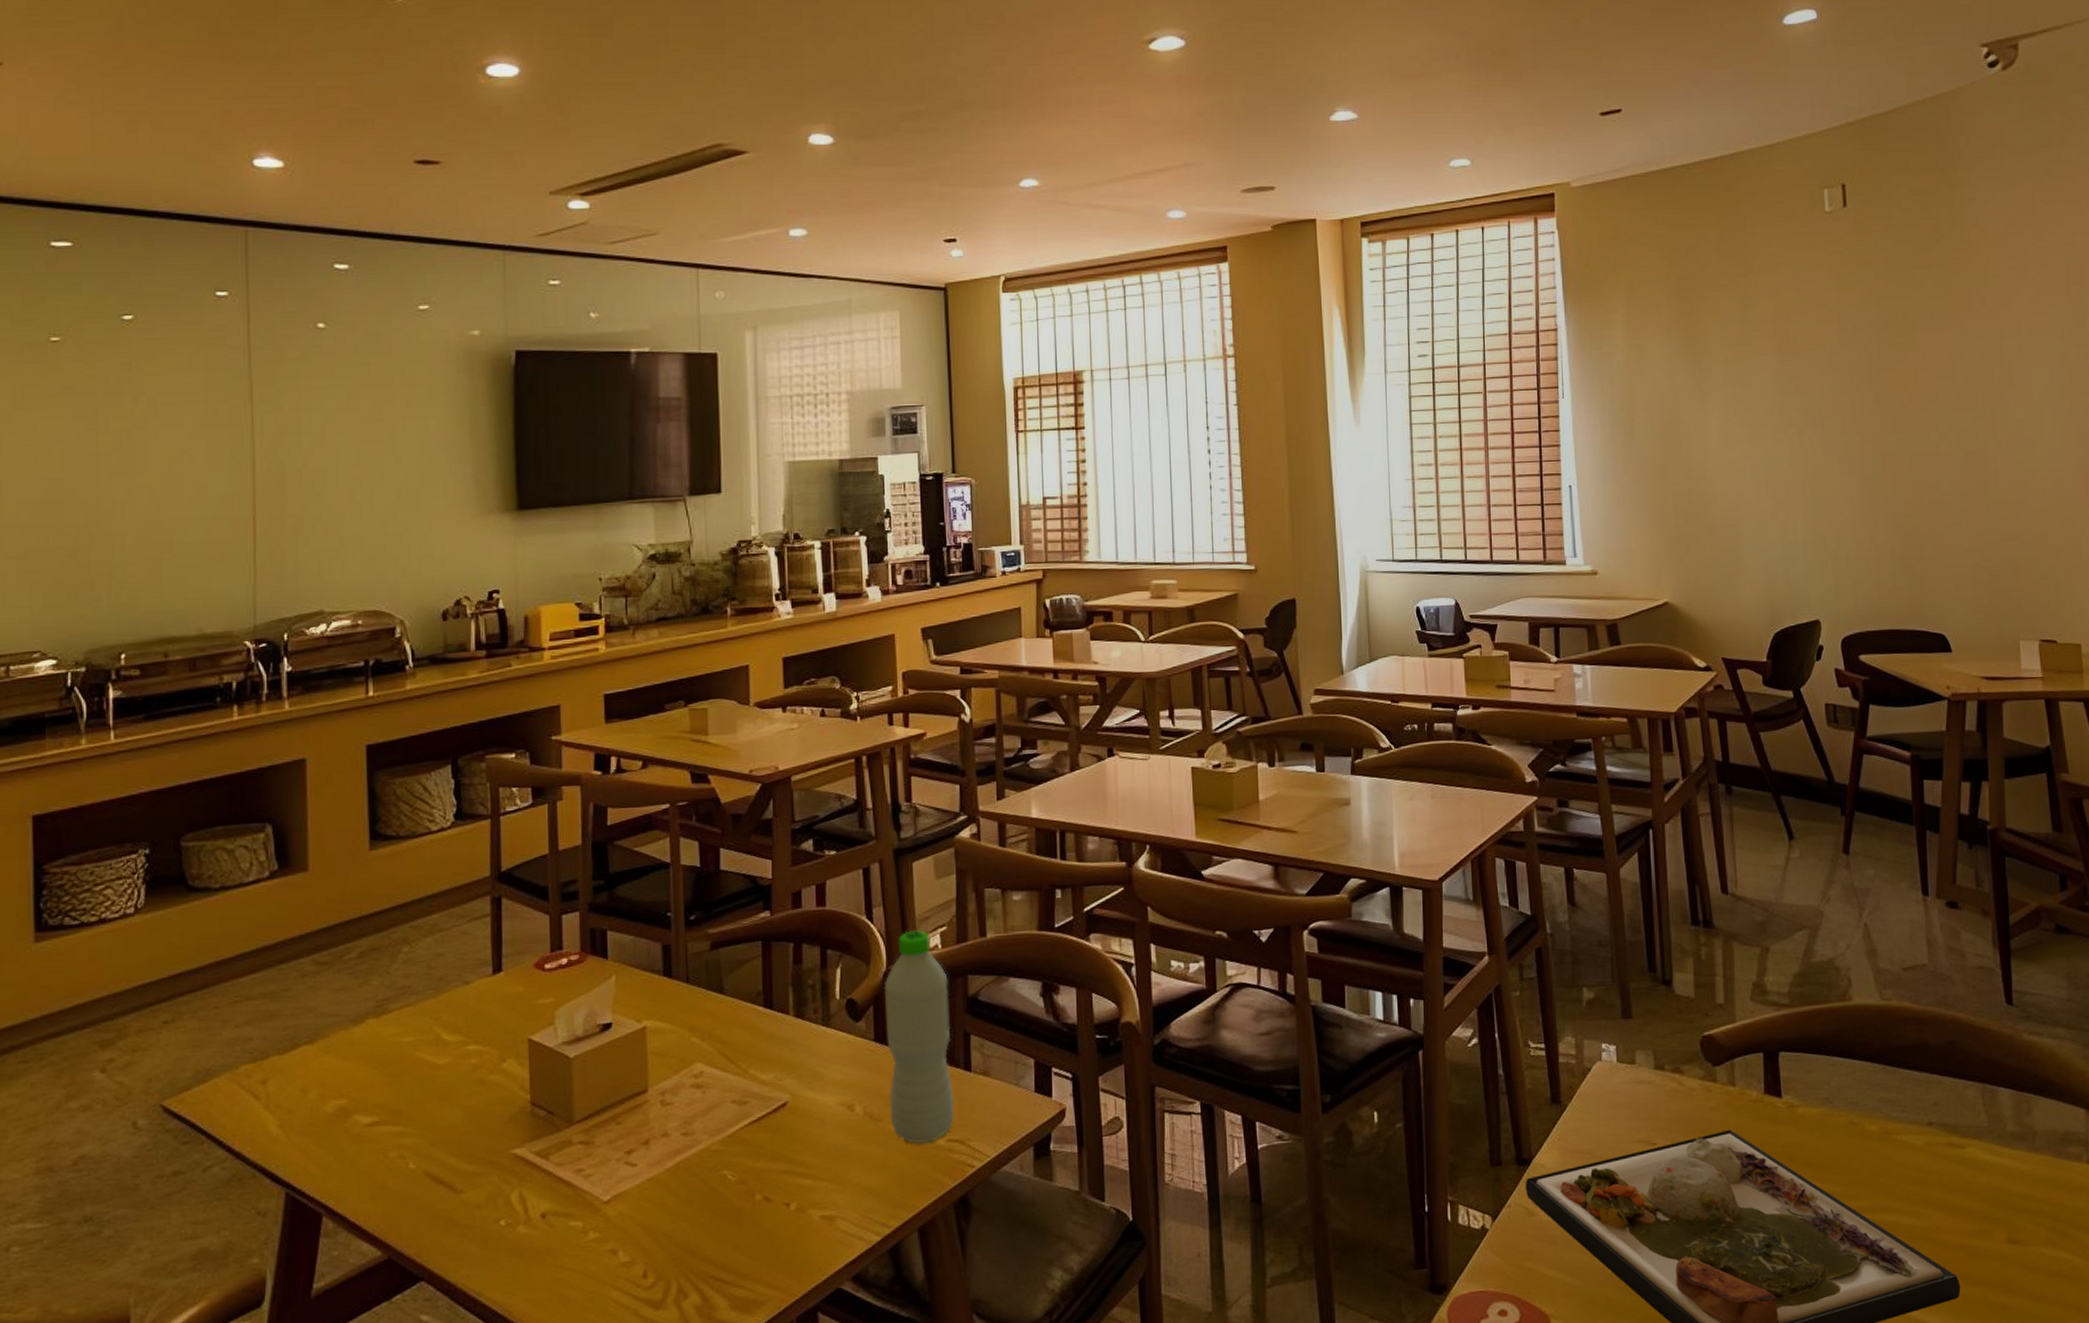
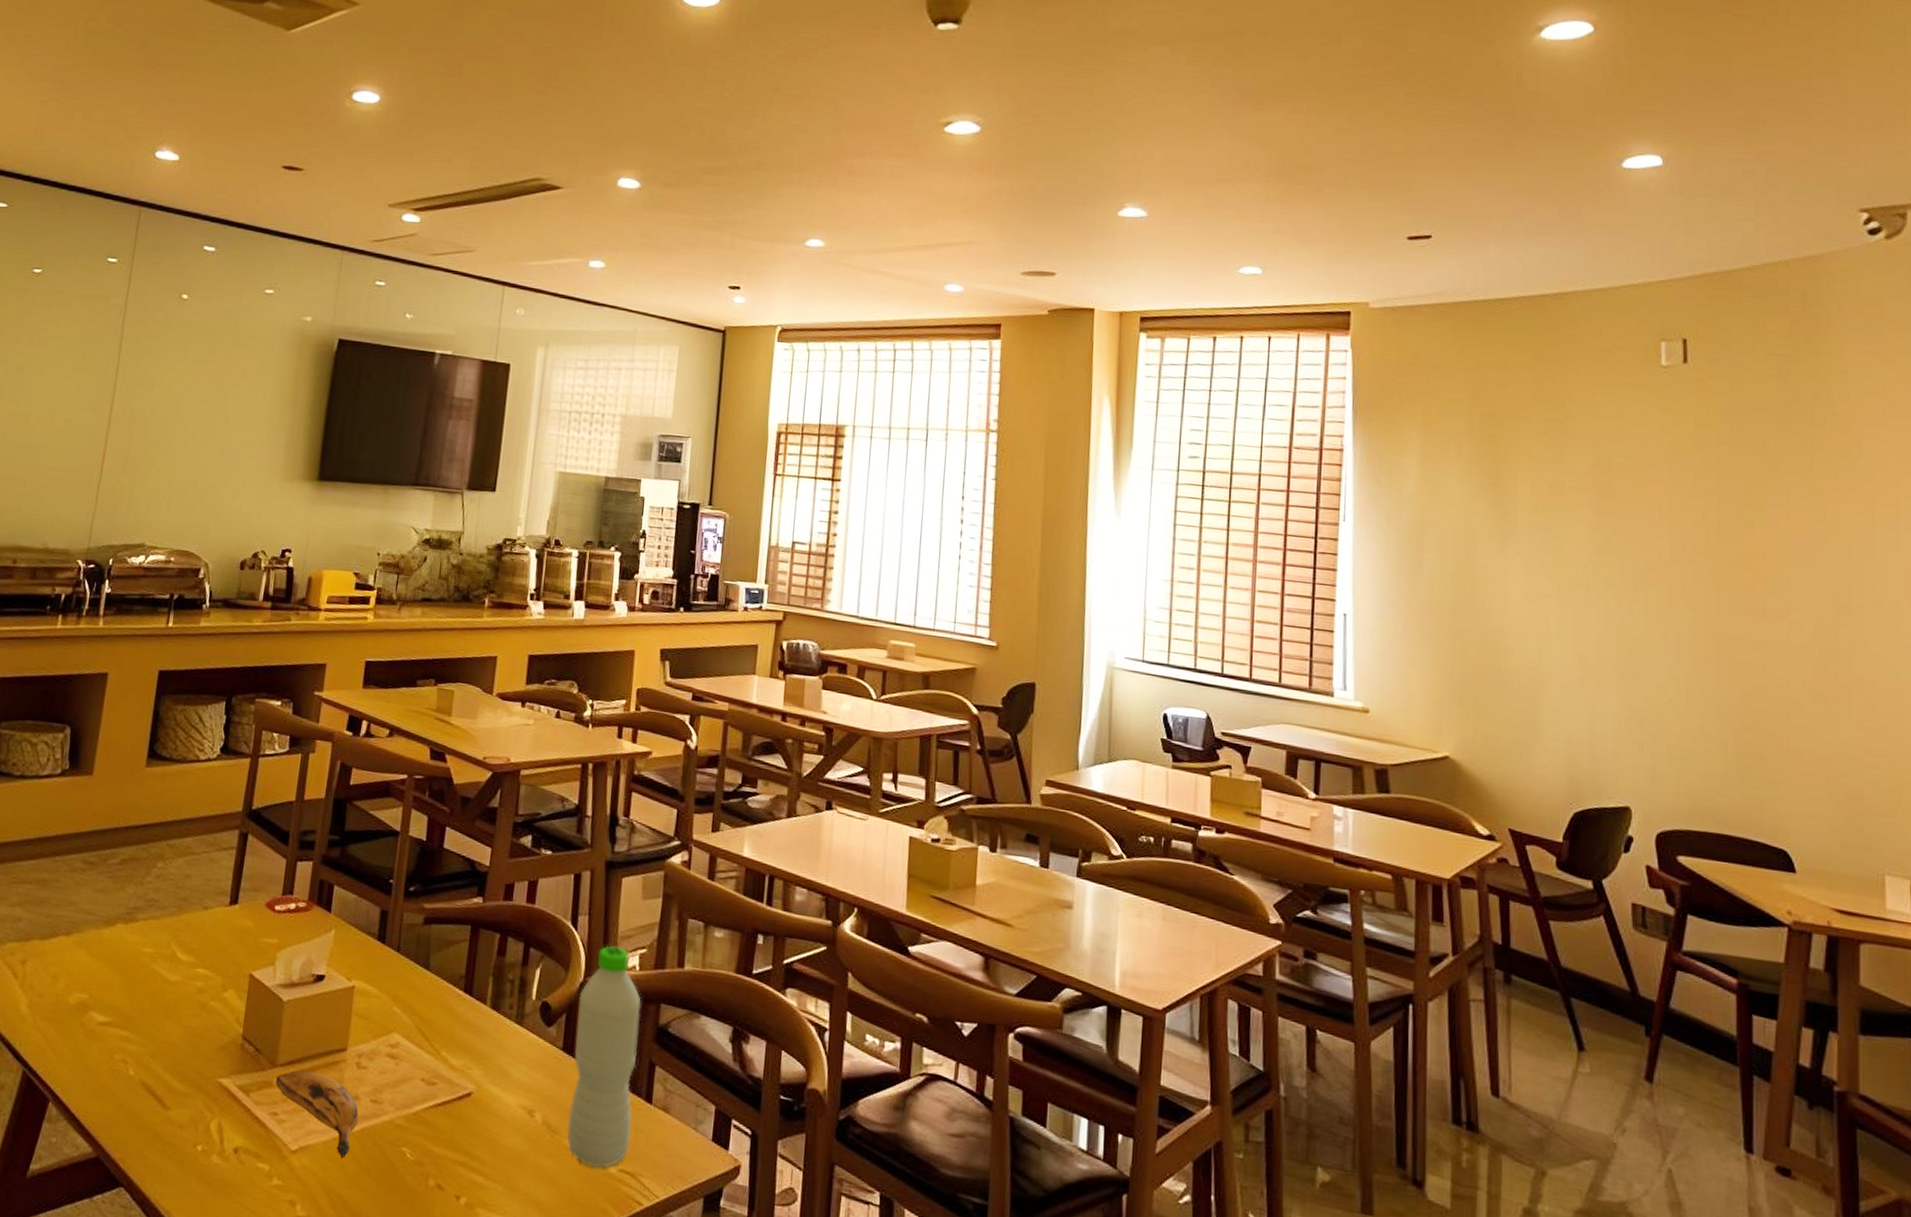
banana: none [576,1119,672,1196] -> present [276,1070,359,1158]

